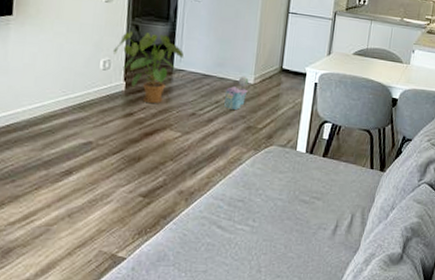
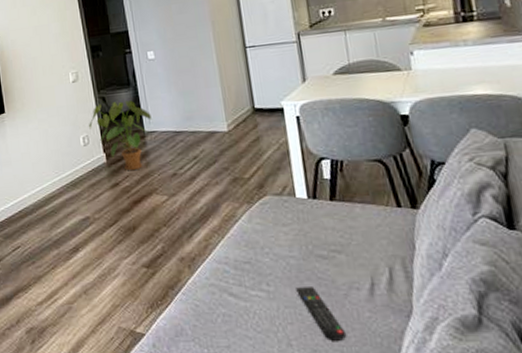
toy house: present [224,76,249,110] -> none [201,124,224,164]
remote control: none [276,225,307,269] -> present [296,287,347,341]

